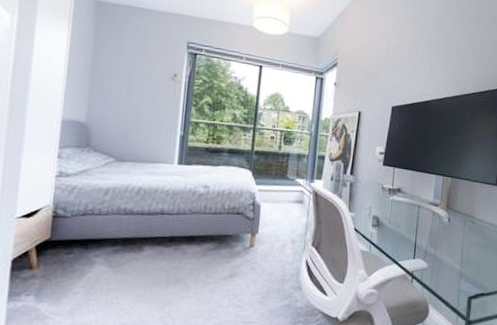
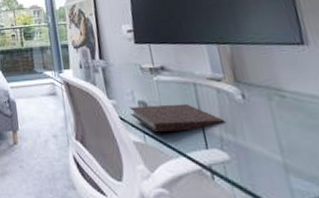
notebook: none [363,220,432,244] -> present [129,103,226,132]

